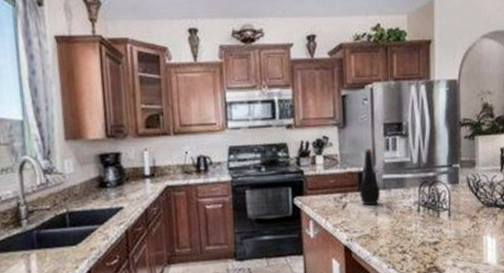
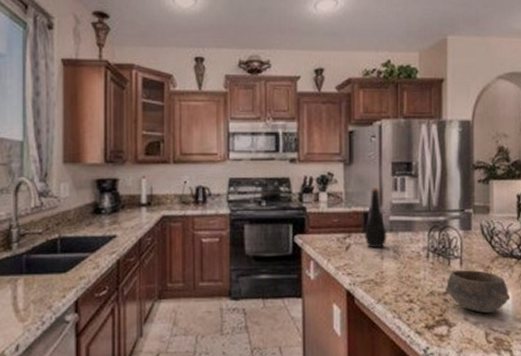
bowl: none [435,220,495,259] -> present [445,269,511,313]

